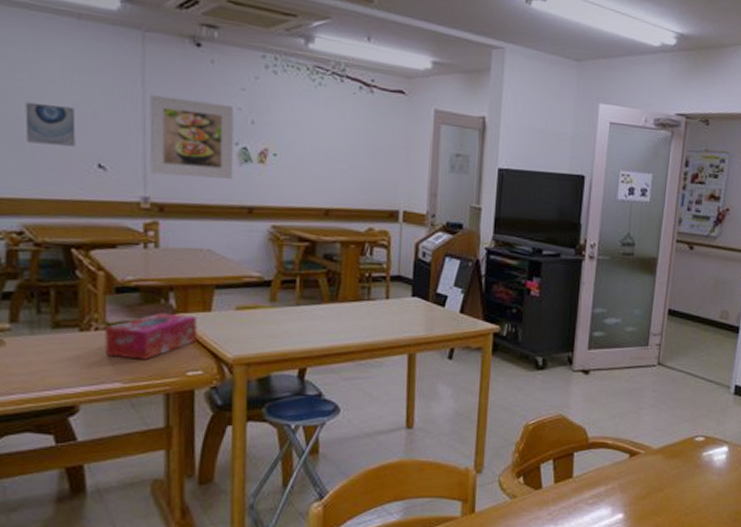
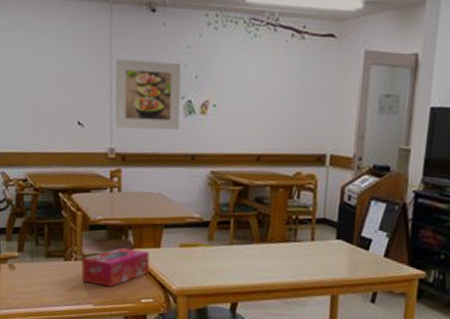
wall art: present [25,102,76,147] -> none [28,73,62,108]

